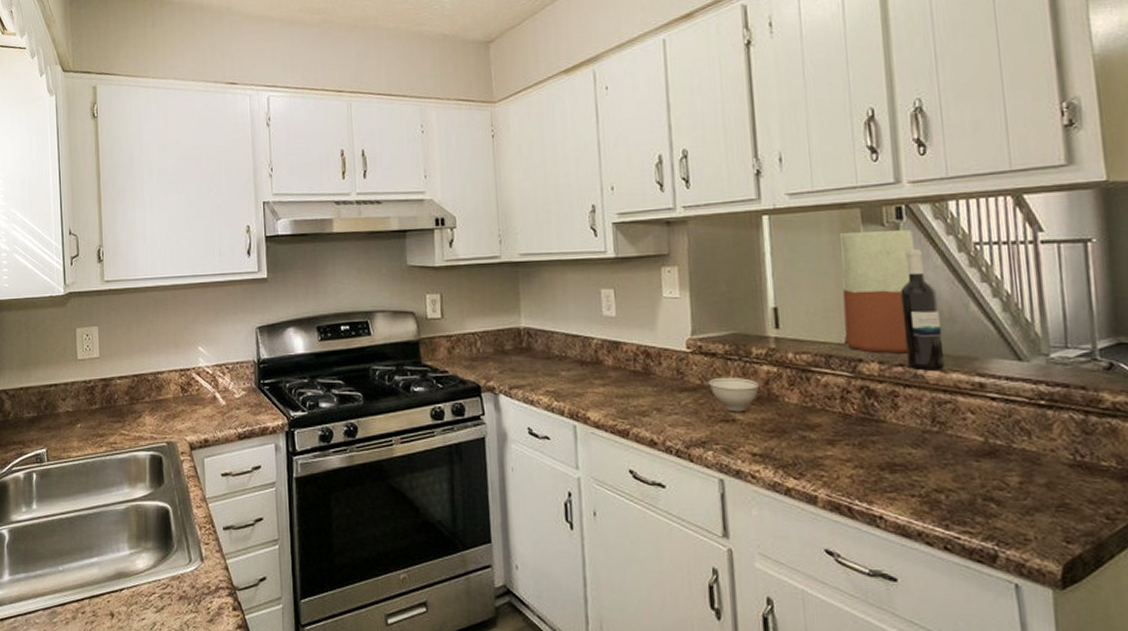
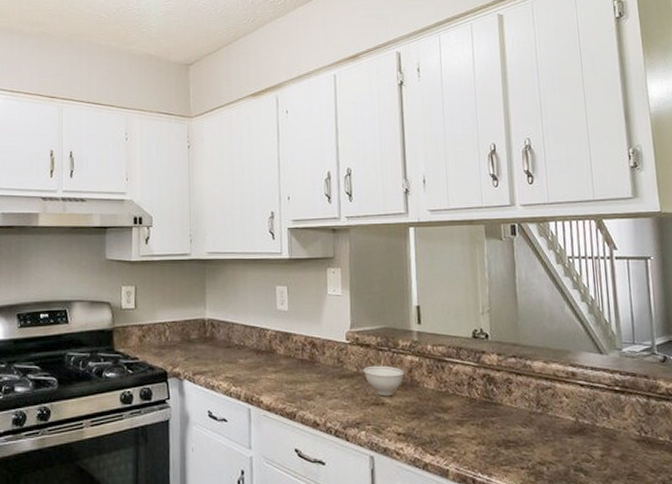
vase: present [839,230,916,354] -> none [468,244,526,347]
wine bottle: present [900,248,946,371] -> none [514,260,547,362]

